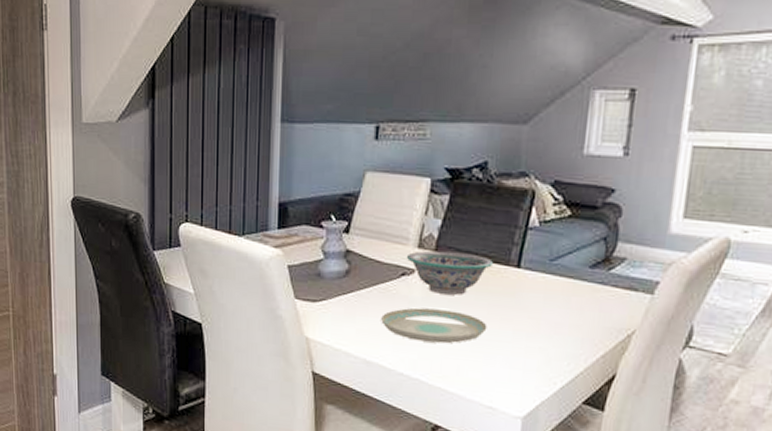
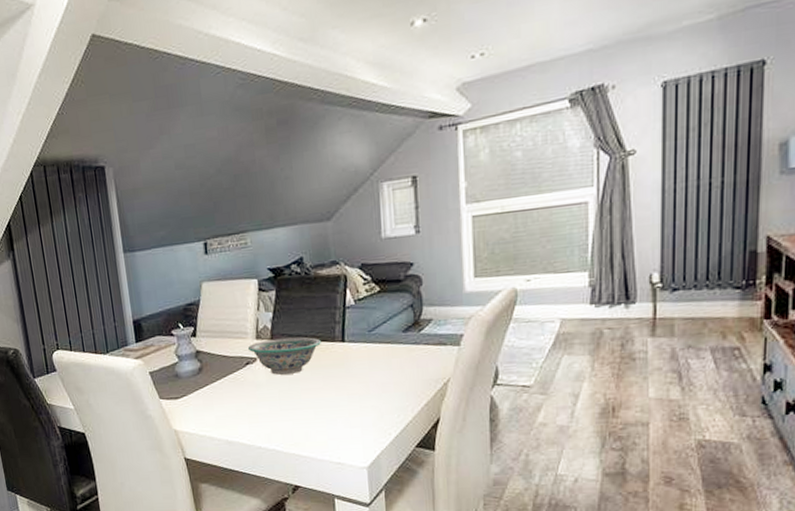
plate: present [381,307,487,344] -> none [235,387,326,418]

